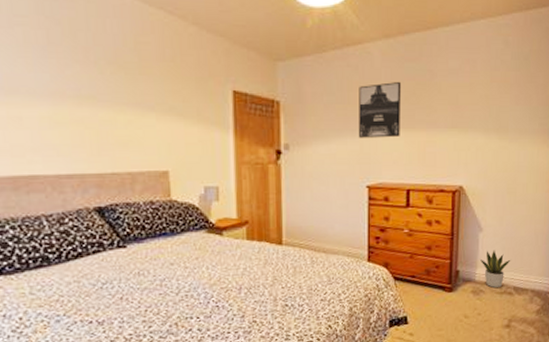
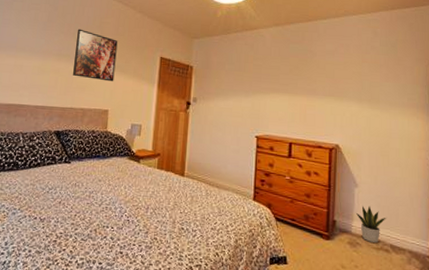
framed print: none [101,54,170,131] -> present [73,29,118,82]
wall art: present [359,82,402,138] -> none [251,58,287,100]

